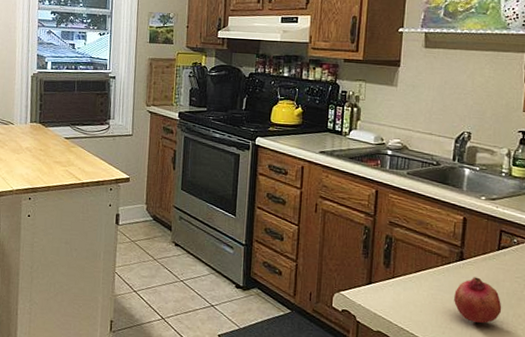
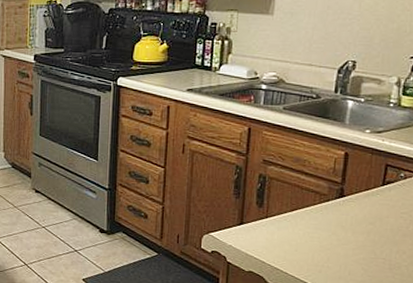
fruit: present [454,277,502,323] -> none [332,214,385,261]

